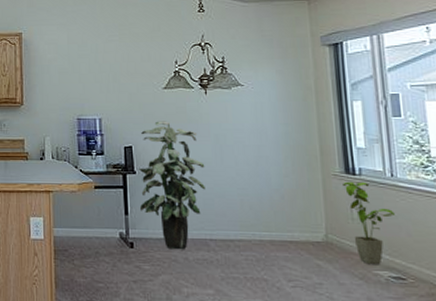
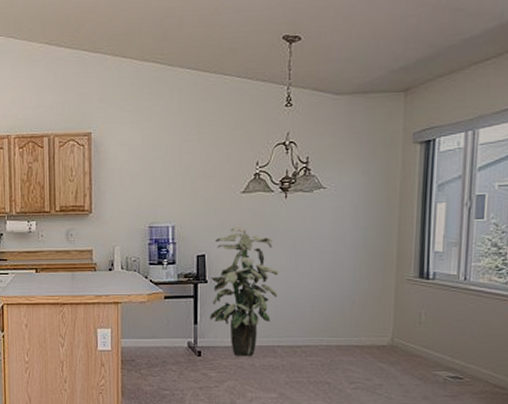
house plant: present [343,181,395,265] -> none [415,286,462,366]

